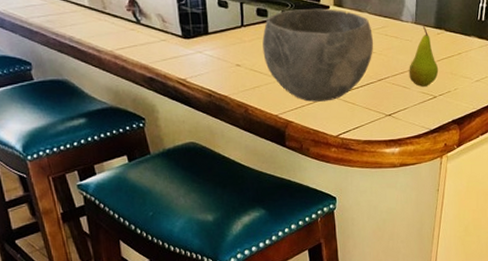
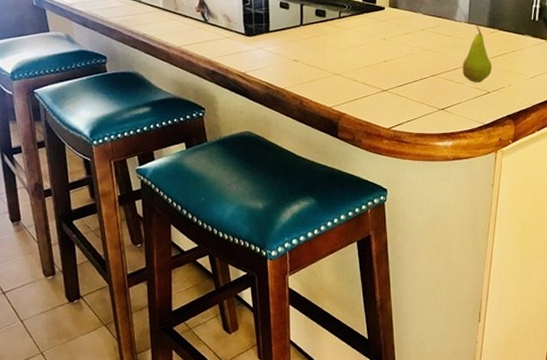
bowl: present [262,8,374,102] -> none [320,9,428,95]

